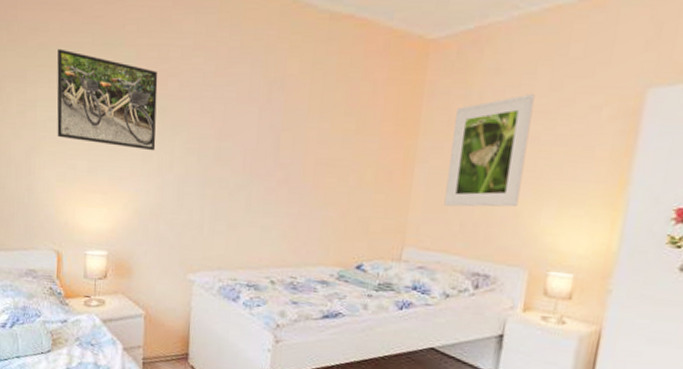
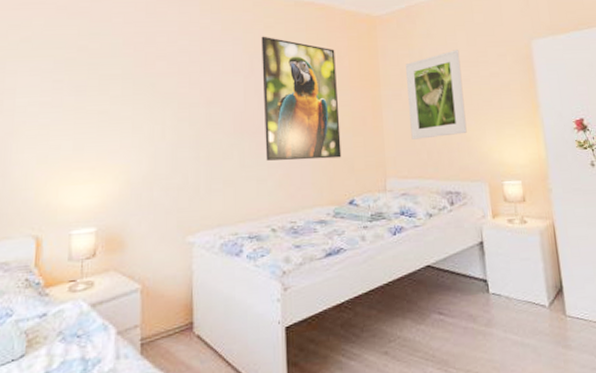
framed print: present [57,48,158,151] -> none [38,40,146,124]
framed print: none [273,58,370,216] -> present [261,36,342,161]

